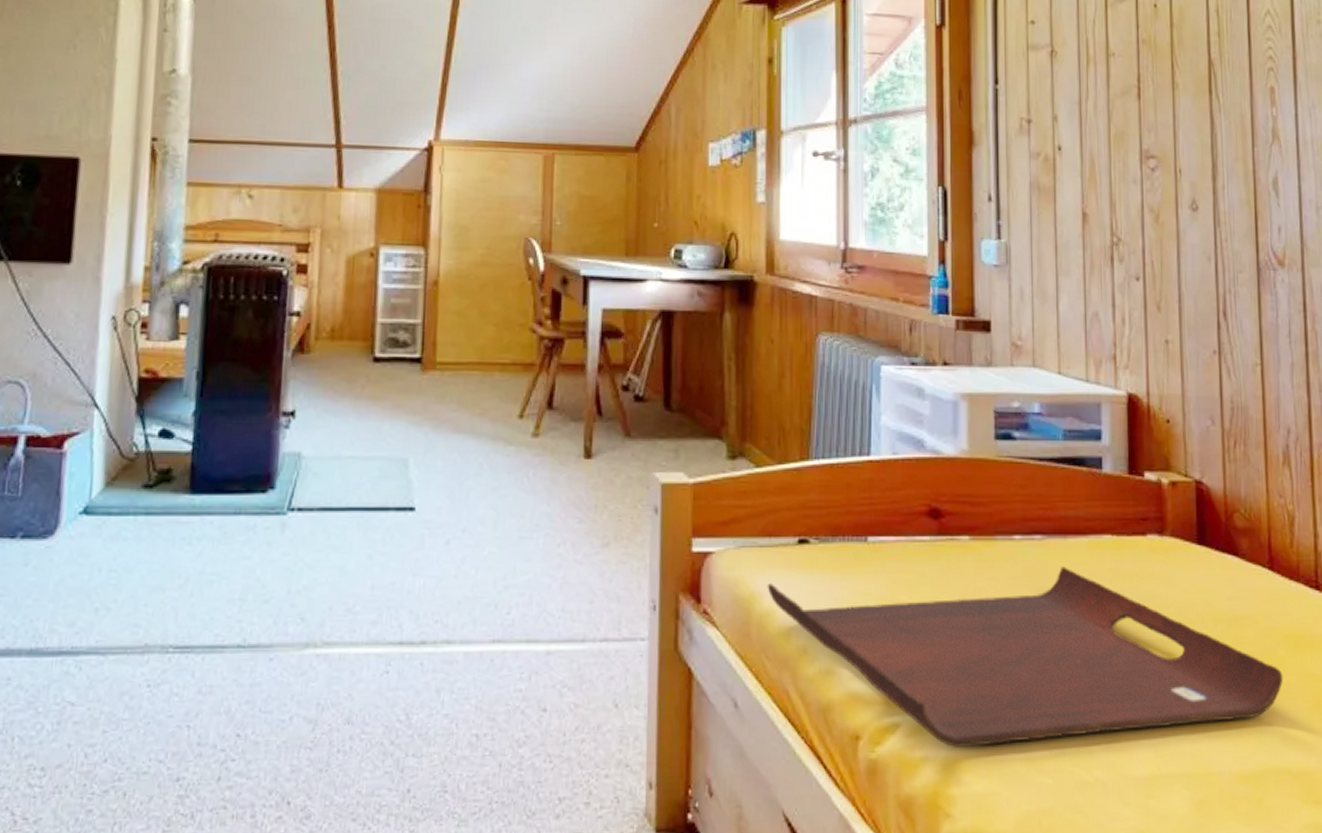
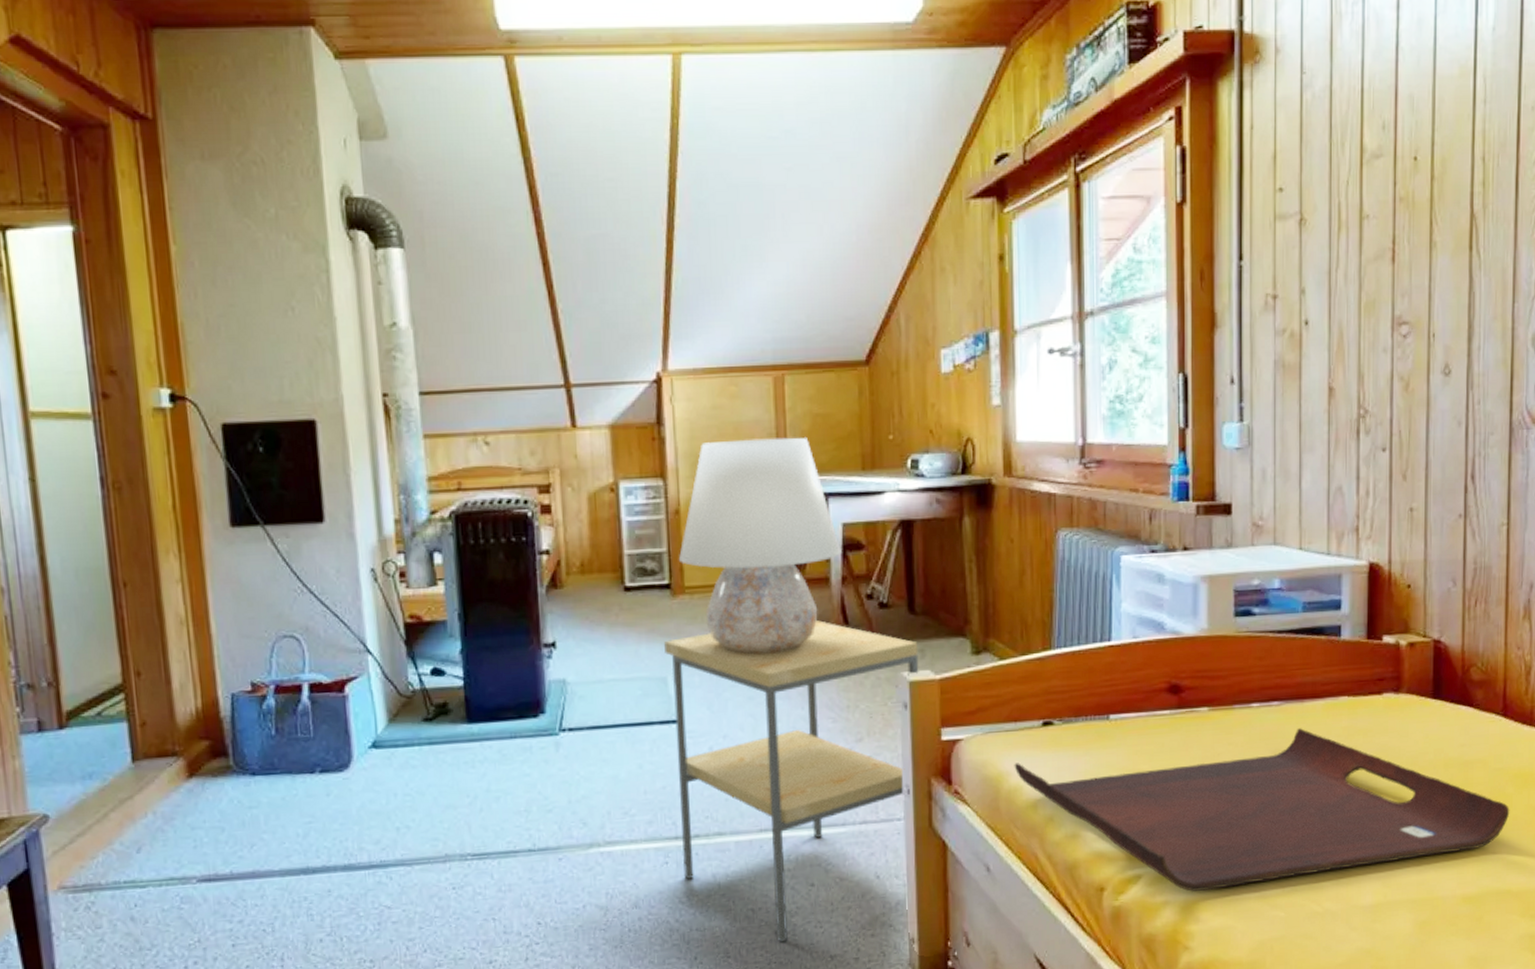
side table: none [405,410,673,778] -> present [664,620,919,943]
table lamp: none [432,214,600,442] -> present [678,437,842,655]

